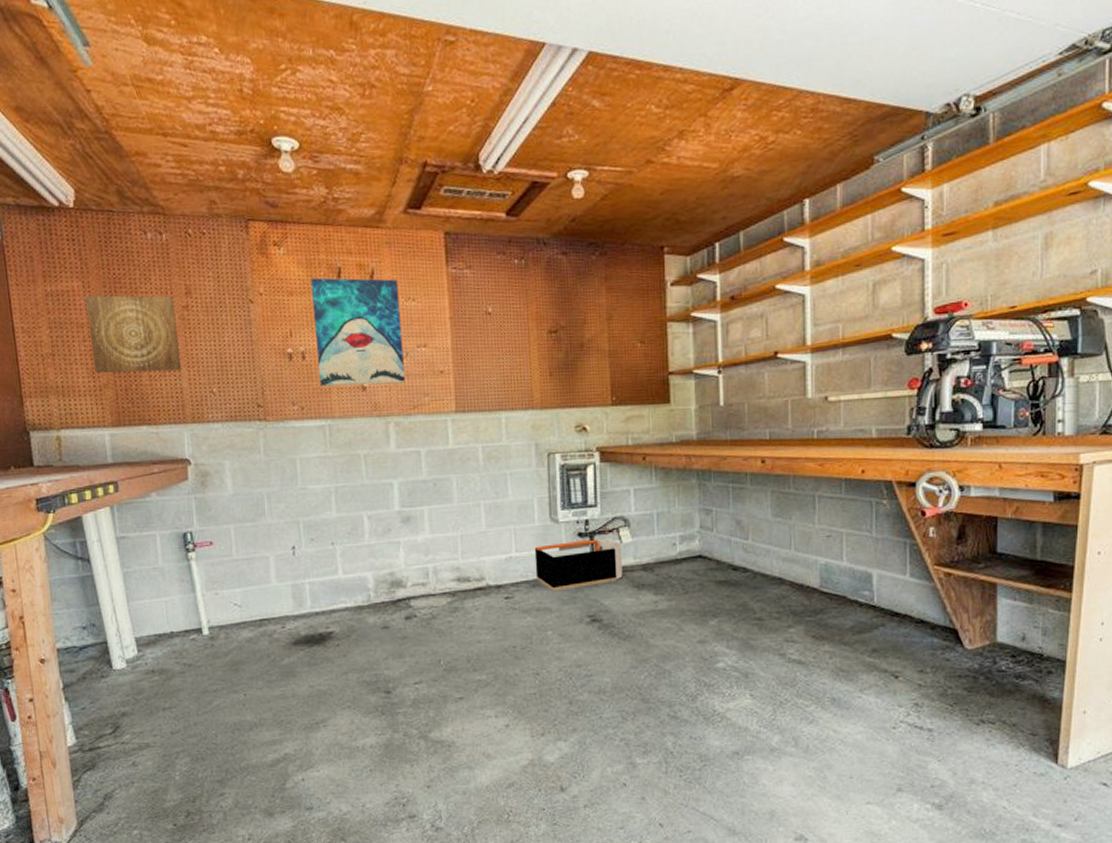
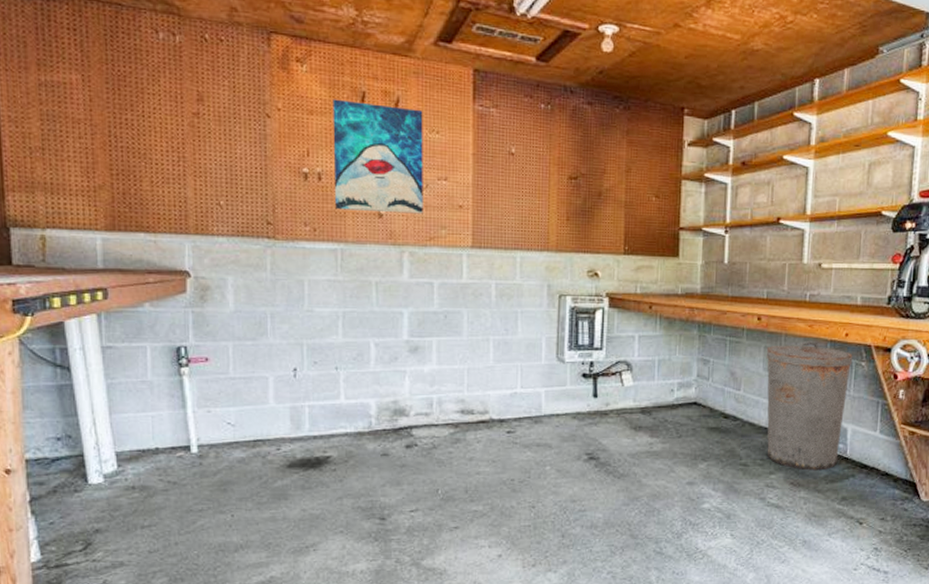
wall art: present [85,295,181,373] -> none [84,90,187,179]
storage bin: present [534,539,623,591] -> none [538,380,623,428]
trash can: none [773,481,872,622] -> present [766,341,853,471]

